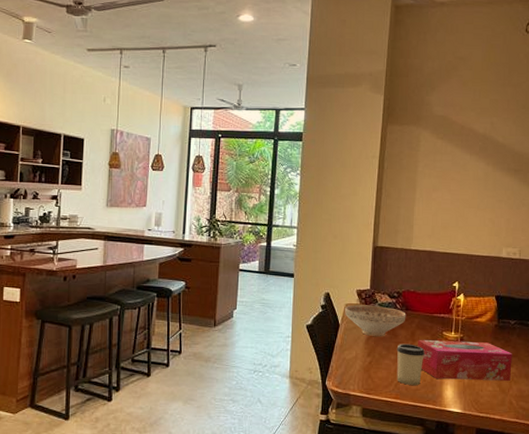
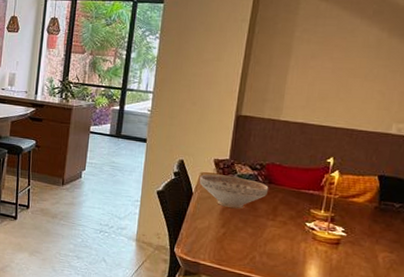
cup: present [396,343,425,385] -> none [253,217,287,262]
tissue box: present [417,339,512,381] -> none [279,214,394,267]

